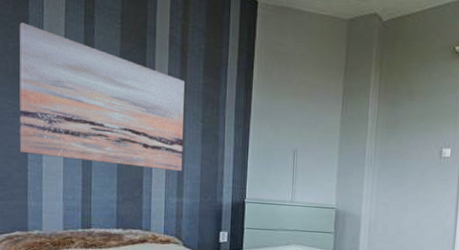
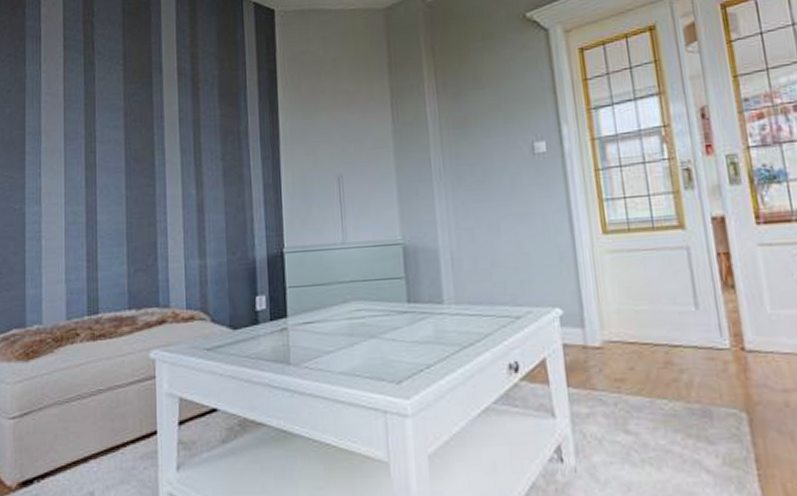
wall art: present [19,22,185,172] -> none [16,84,203,232]

